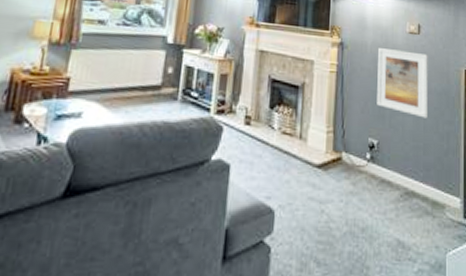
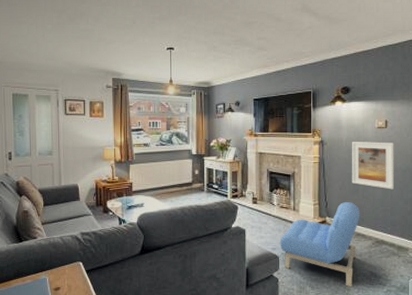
armchair: none [277,130,386,264] -> present [280,201,360,288]

